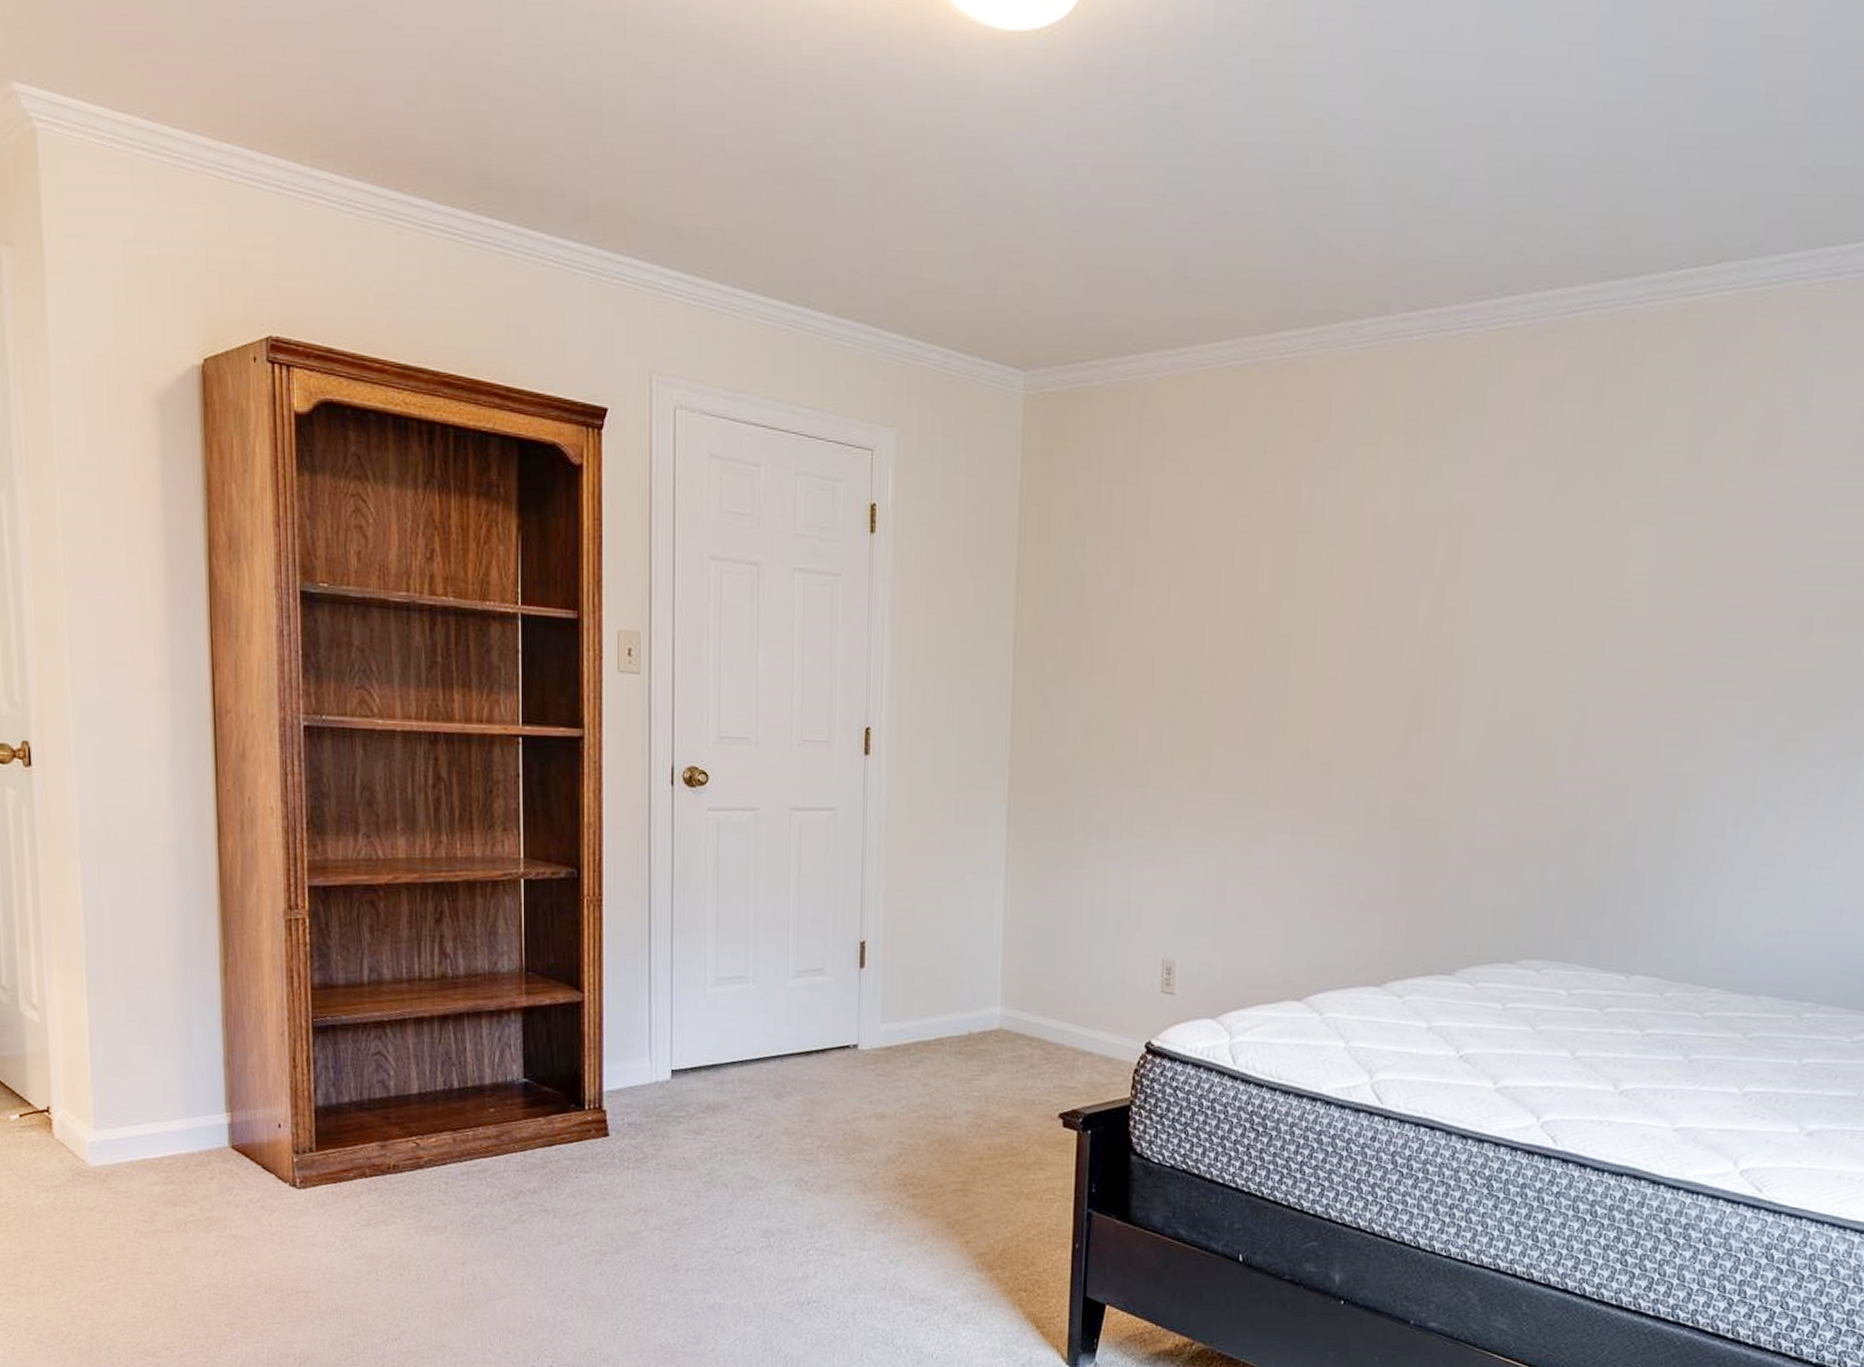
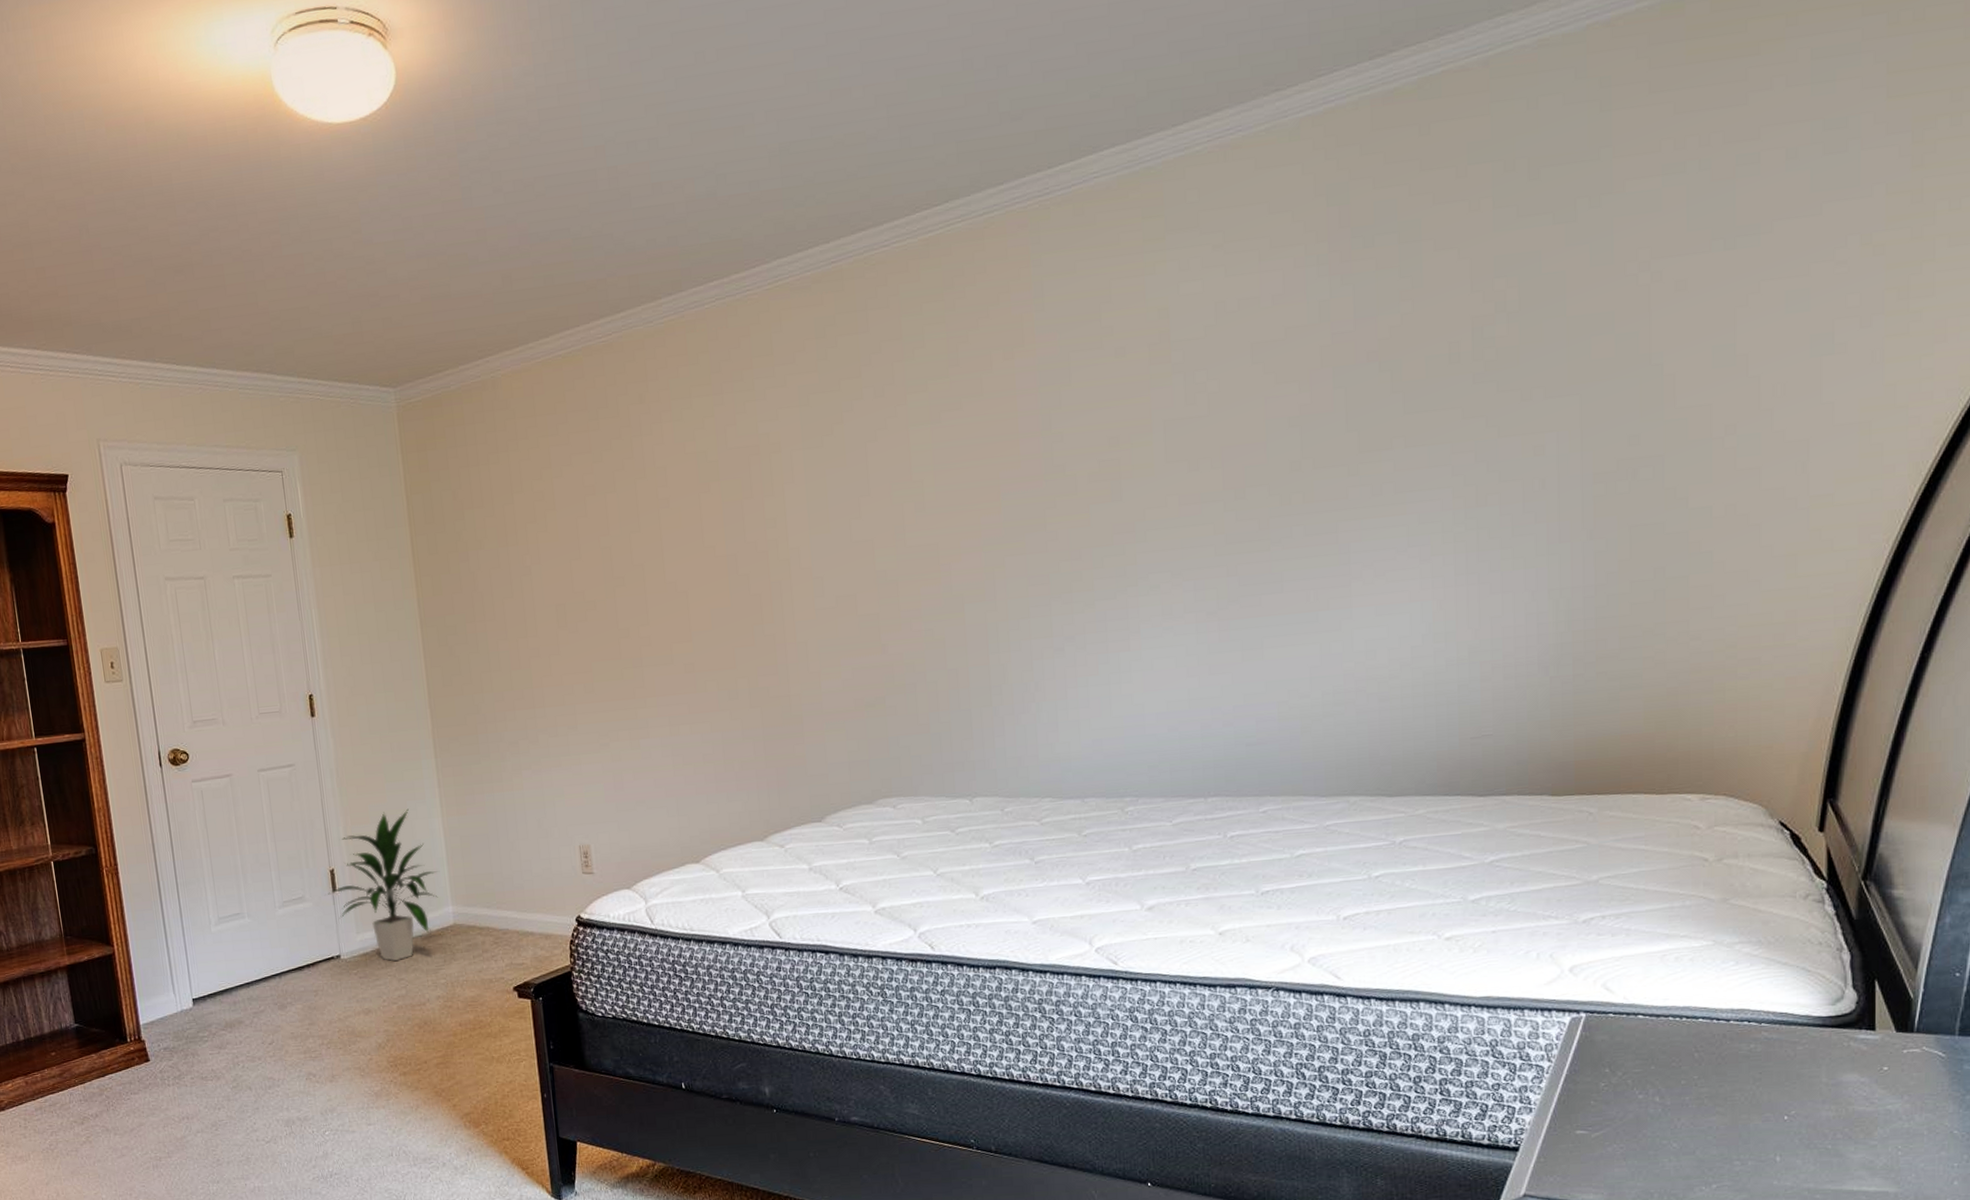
indoor plant: none [854,882,990,1062] -> present [328,808,438,961]

